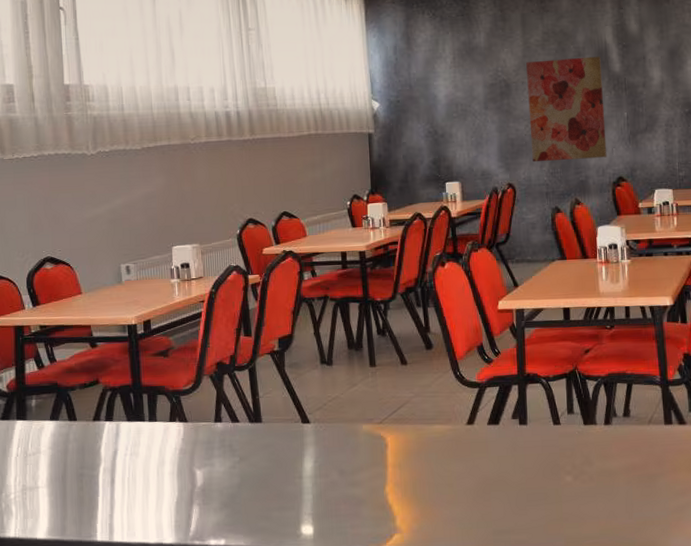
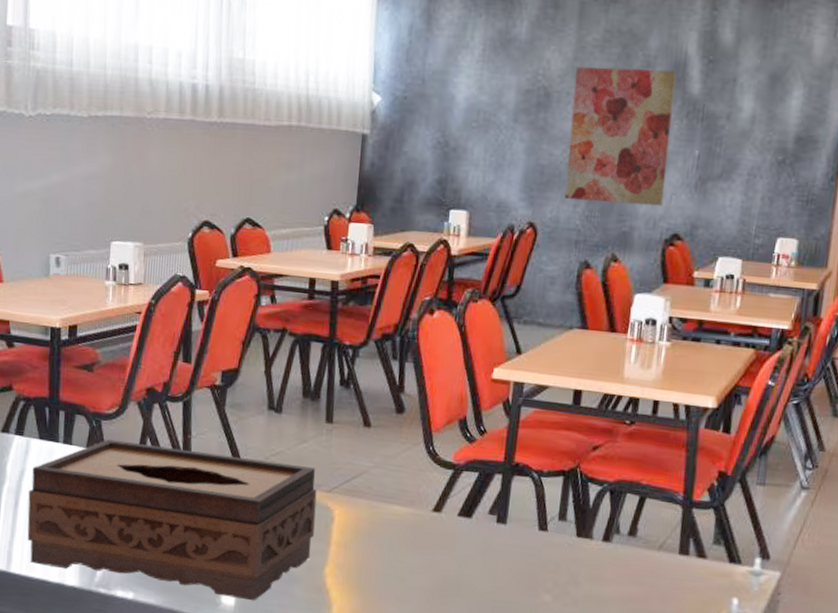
tissue box: none [123,405,373,531] -> present [27,439,317,601]

